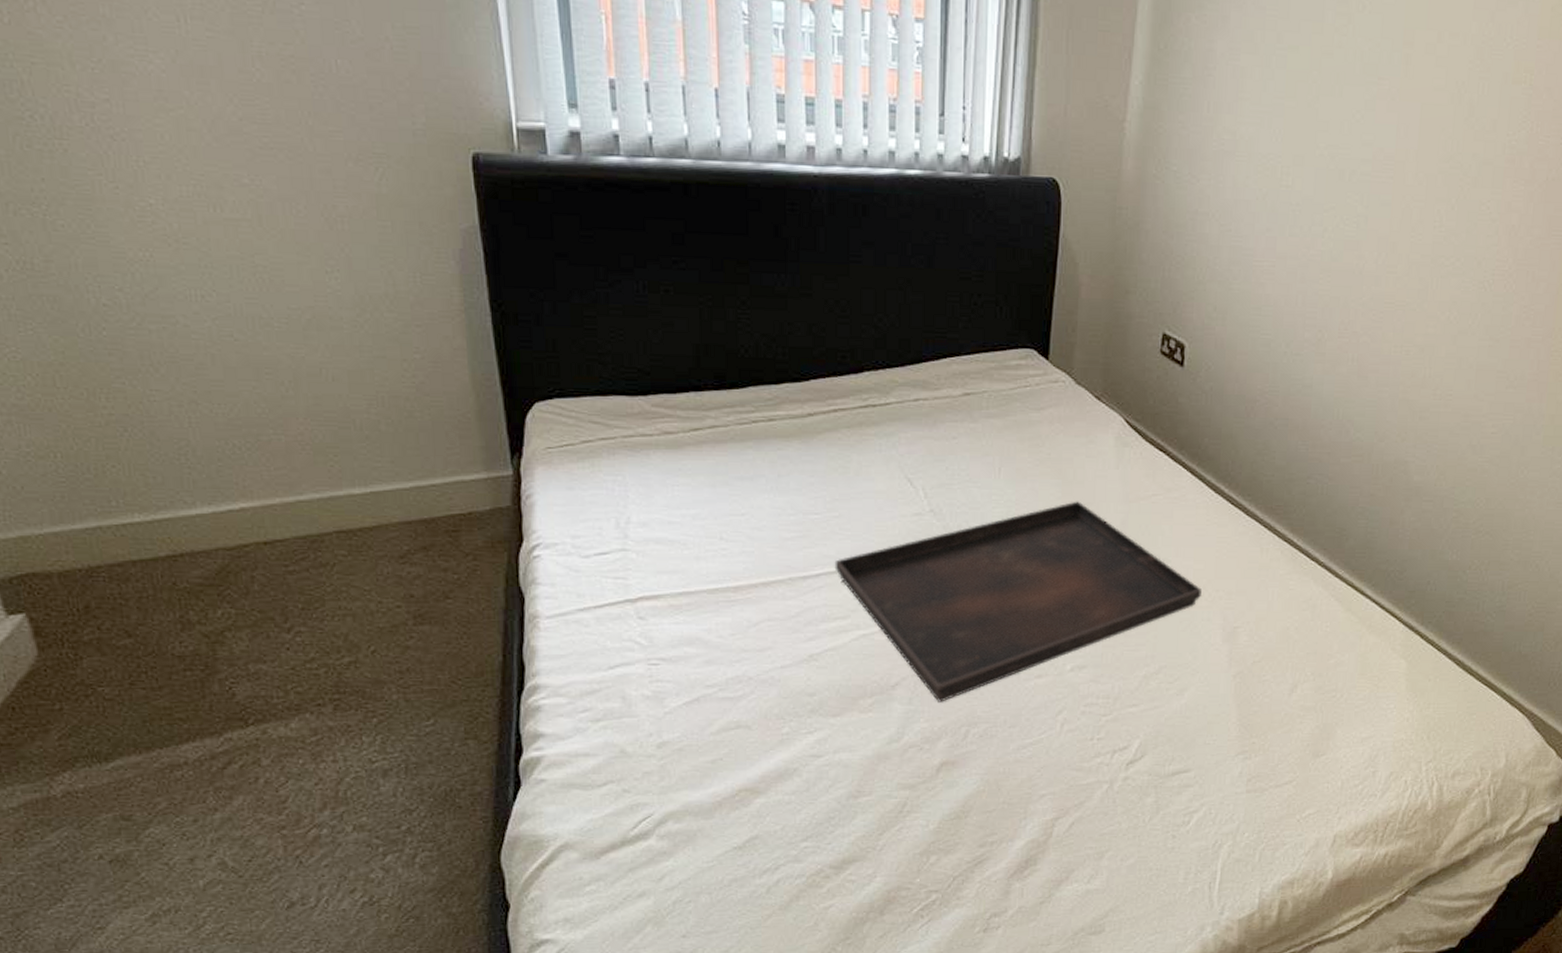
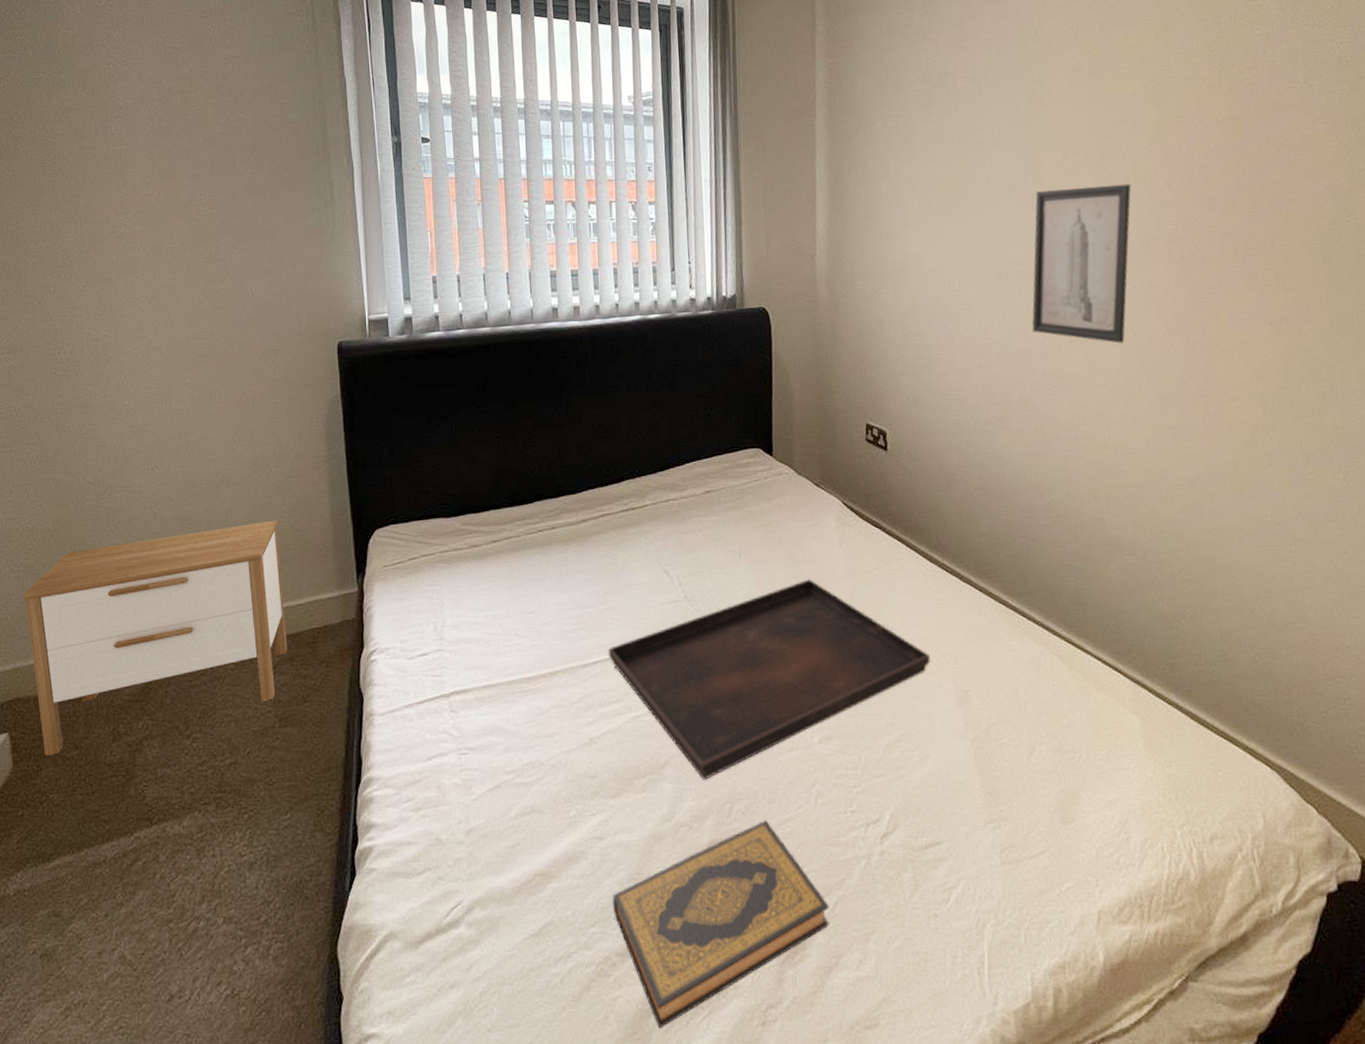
nightstand: none [22,378,419,642] -> present [23,520,287,756]
hardback book: none [829,743,1065,935] -> present [613,819,829,1029]
wall art: none [1367,77,1509,272] -> present [1032,183,1131,344]

